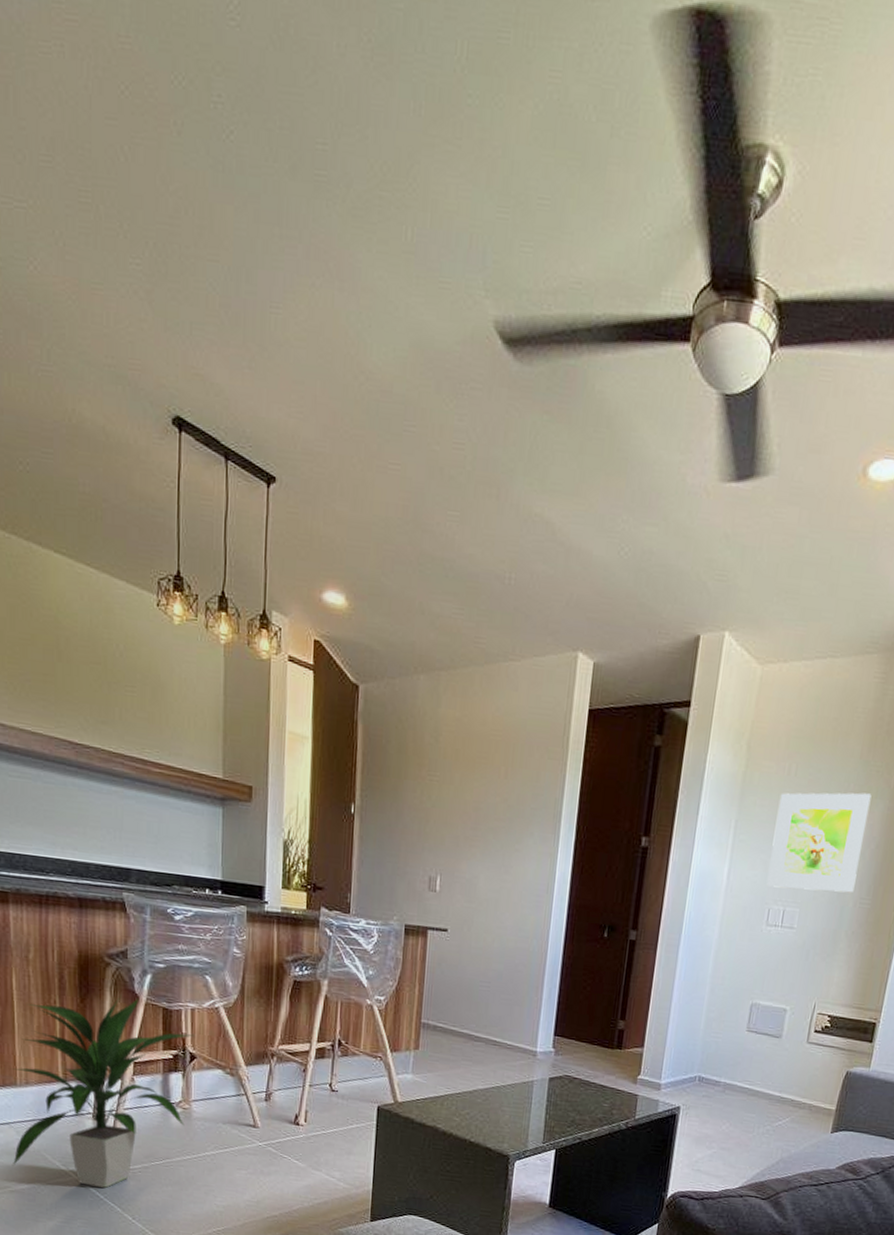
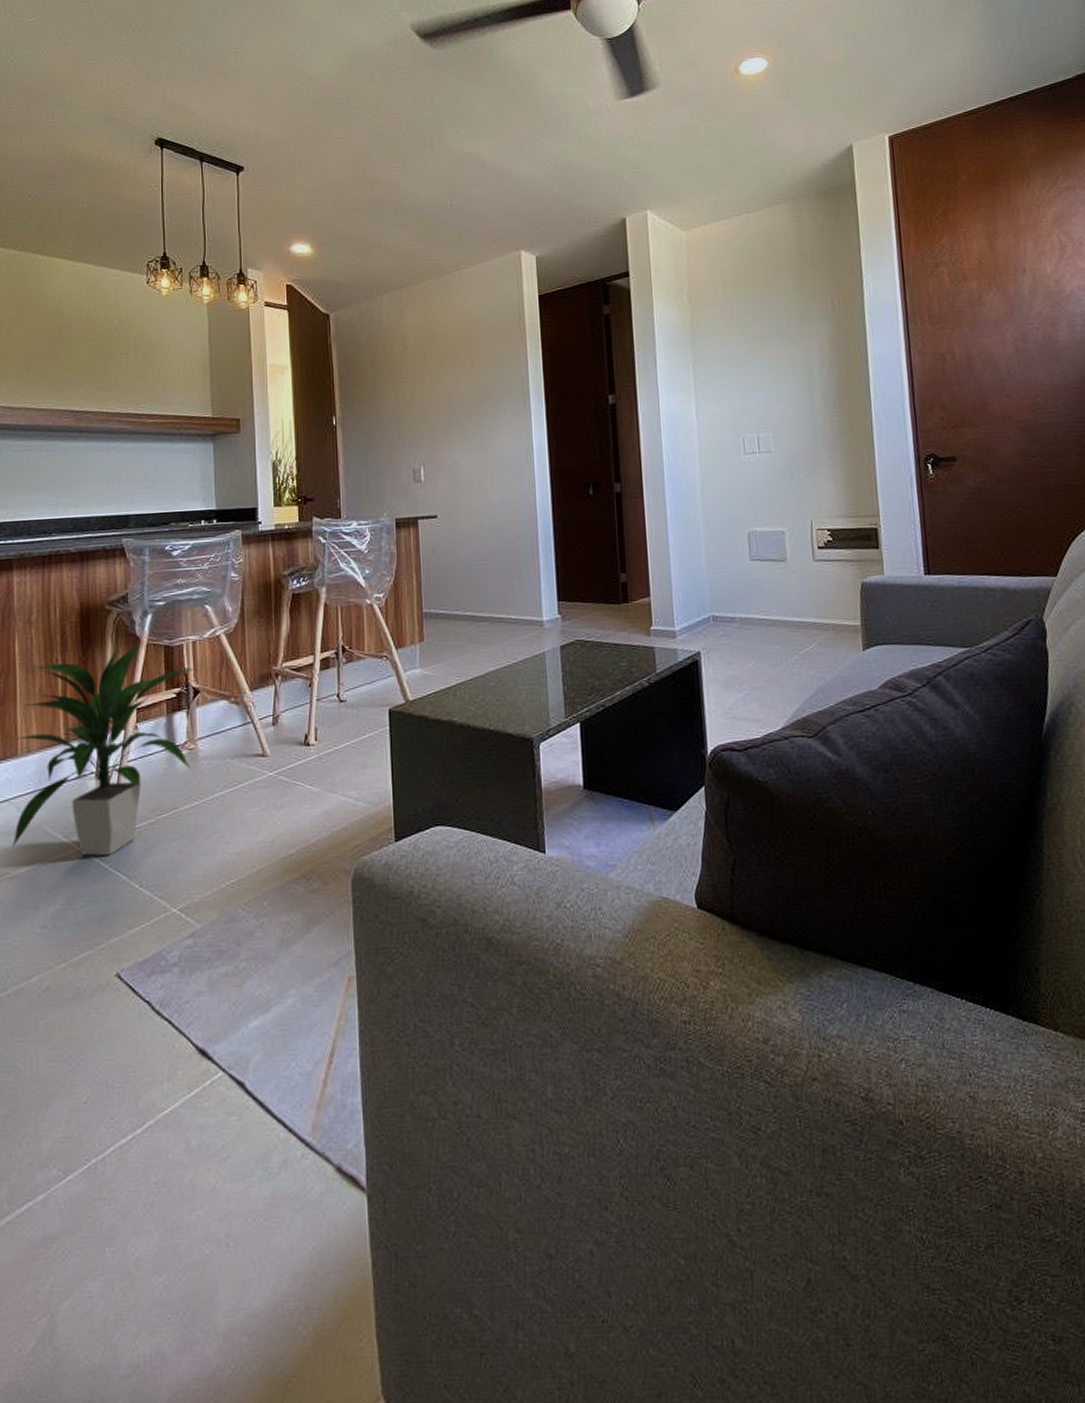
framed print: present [766,792,872,893] -> none [728,318,820,418]

